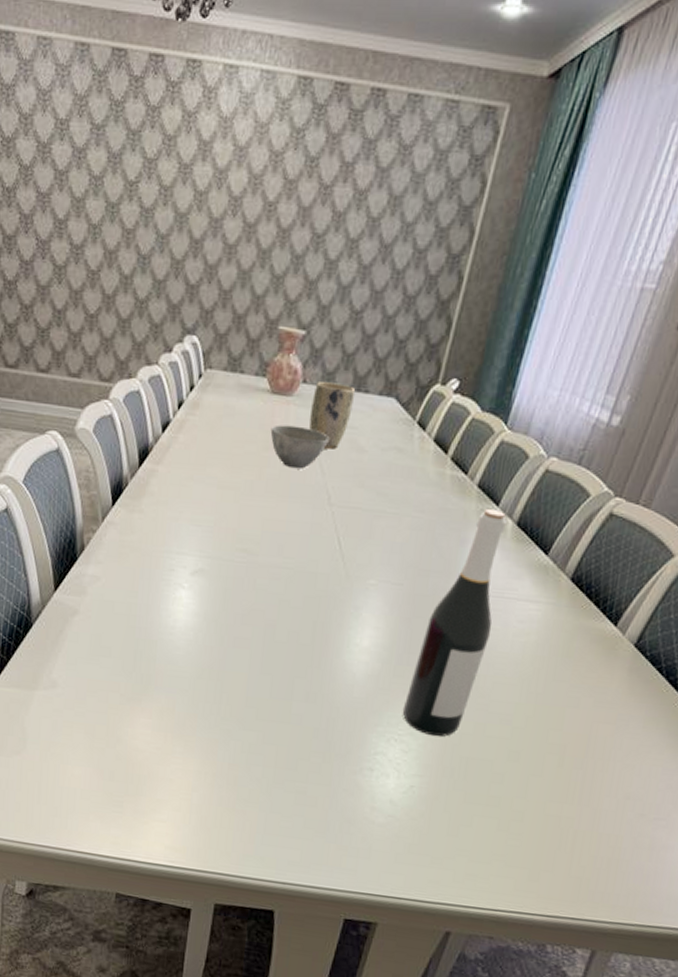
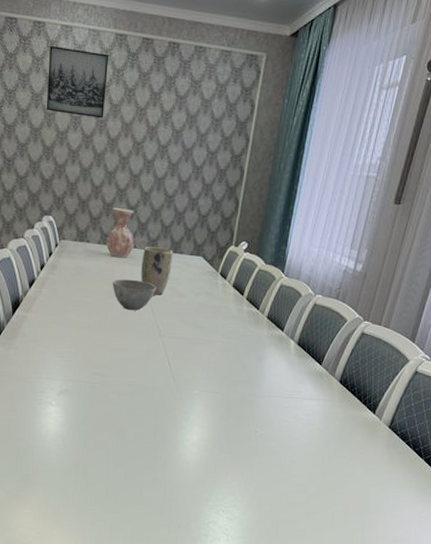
wall art: none [196,94,287,200] -> present [46,45,109,119]
wine bottle: present [402,508,507,736] -> none [226,333,290,505]

